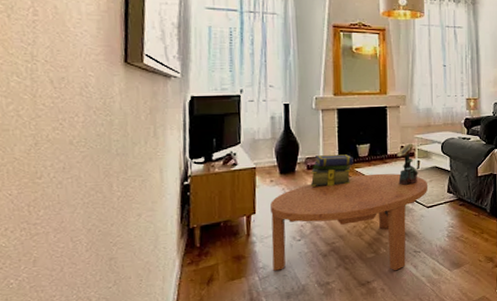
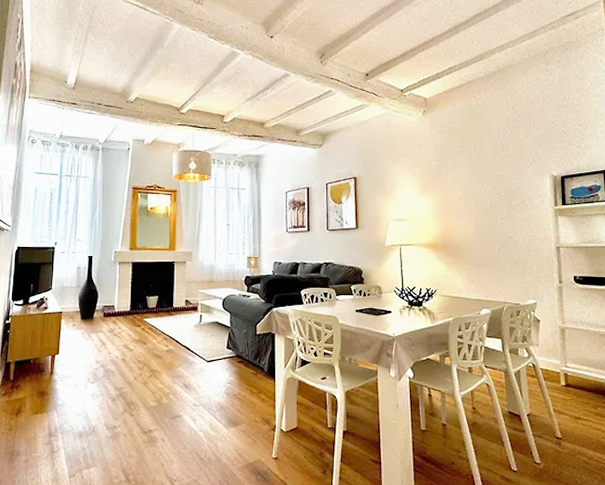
coffee table: present [270,173,427,271] -> none [70,324,208,422]
stack of books: present [310,154,354,187] -> none [105,304,143,333]
potted flower: present [396,143,418,185] -> none [181,297,200,338]

